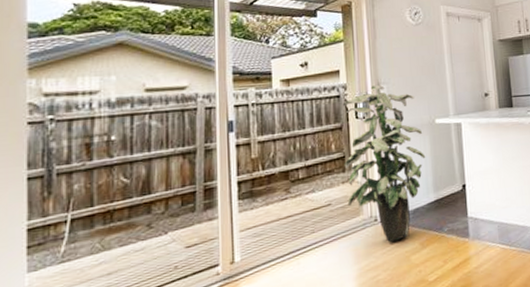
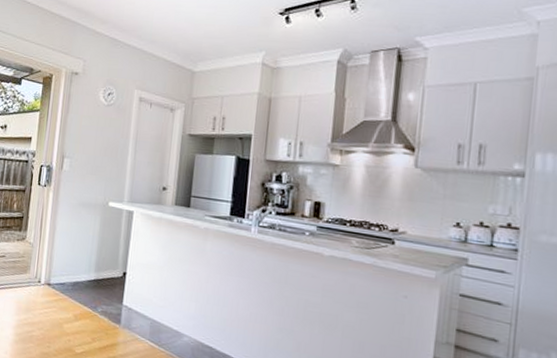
indoor plant: present [342,84,426,242] -> none [18,157,95,306]

